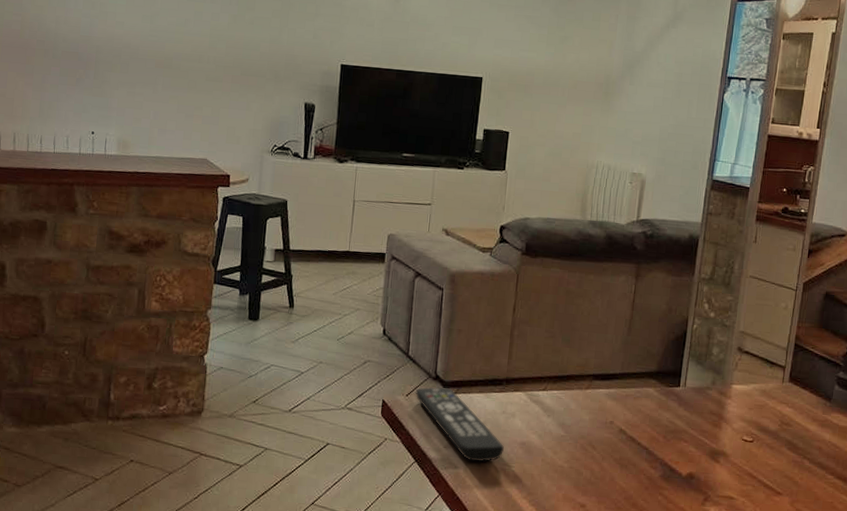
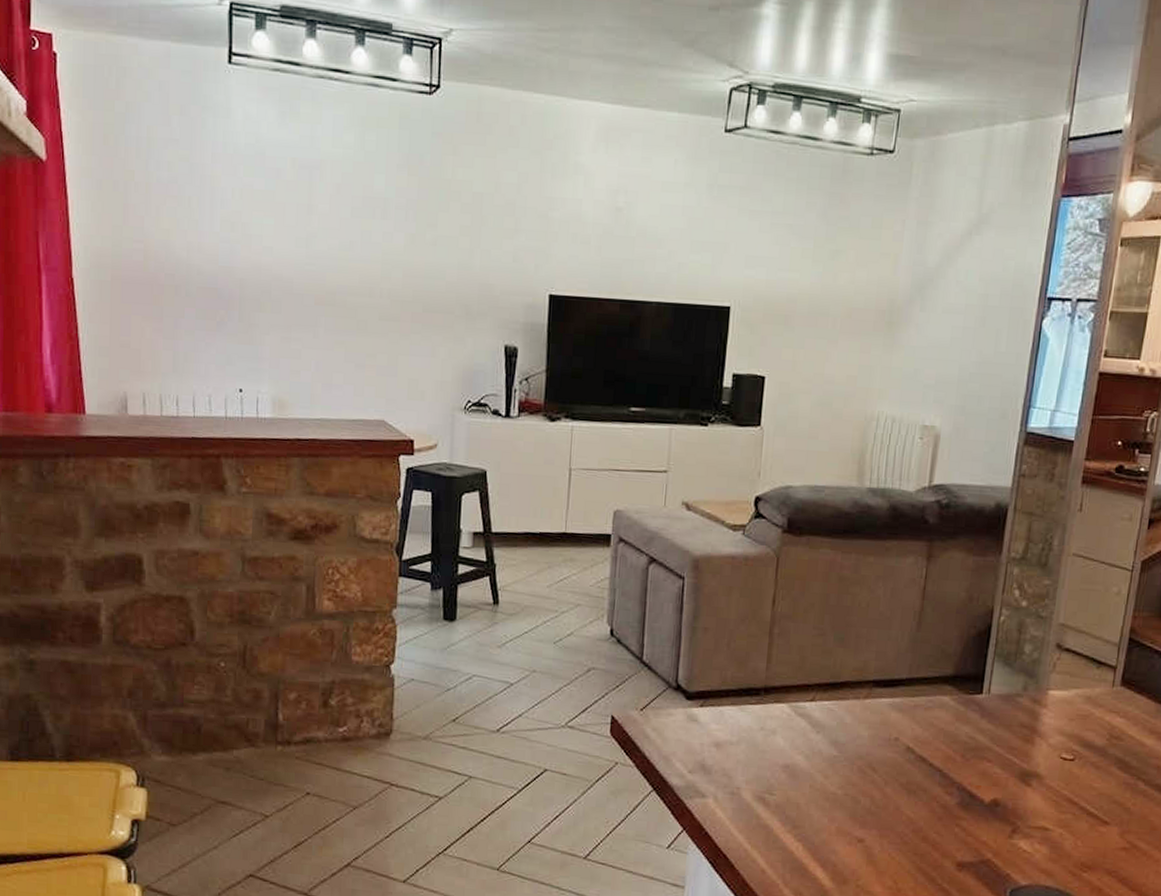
remote control: present [415,386,505,462] -> none [652,698,764,789]

